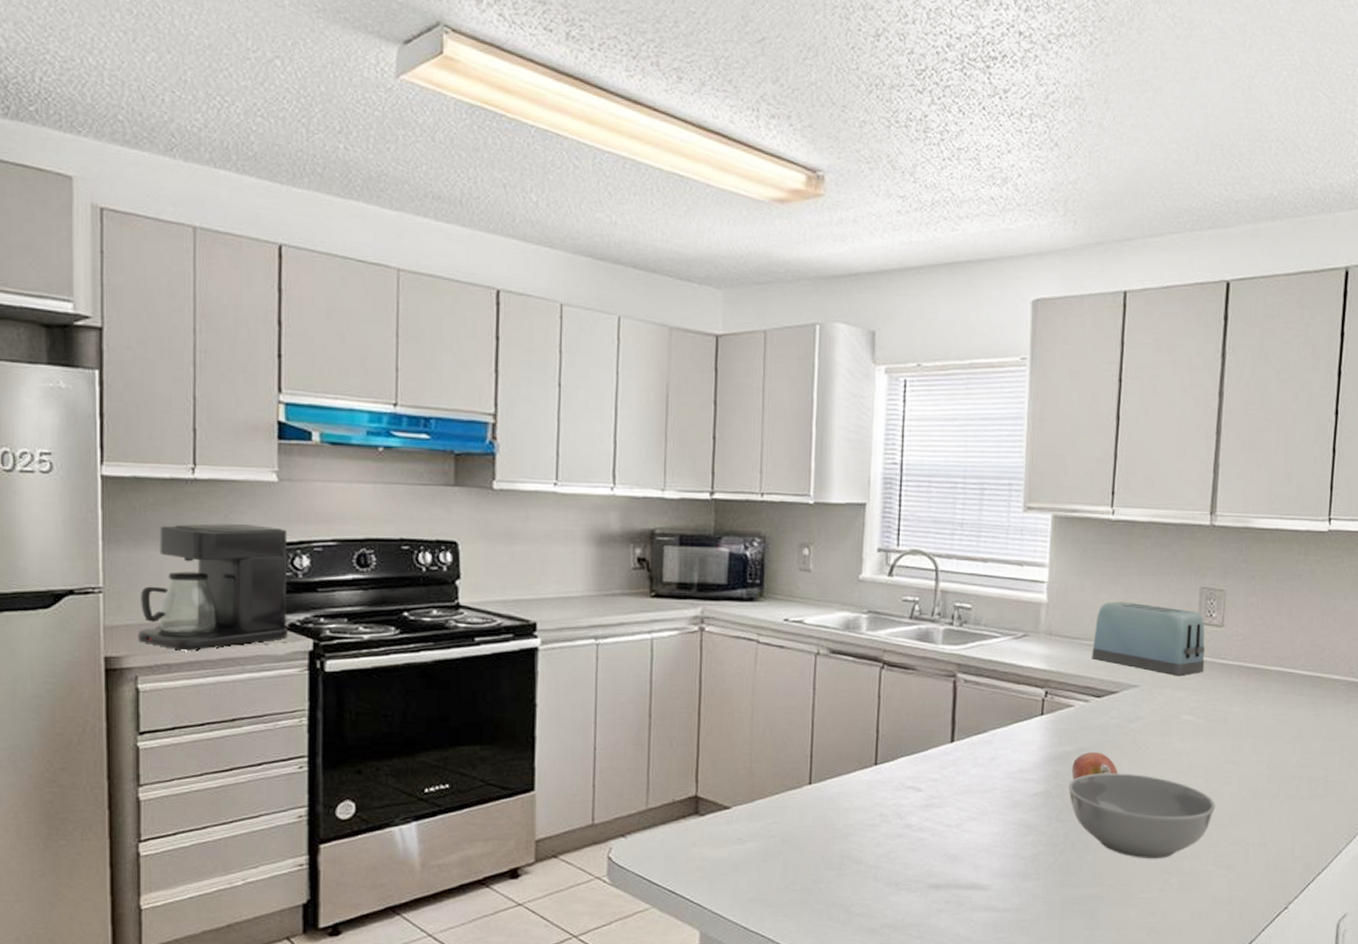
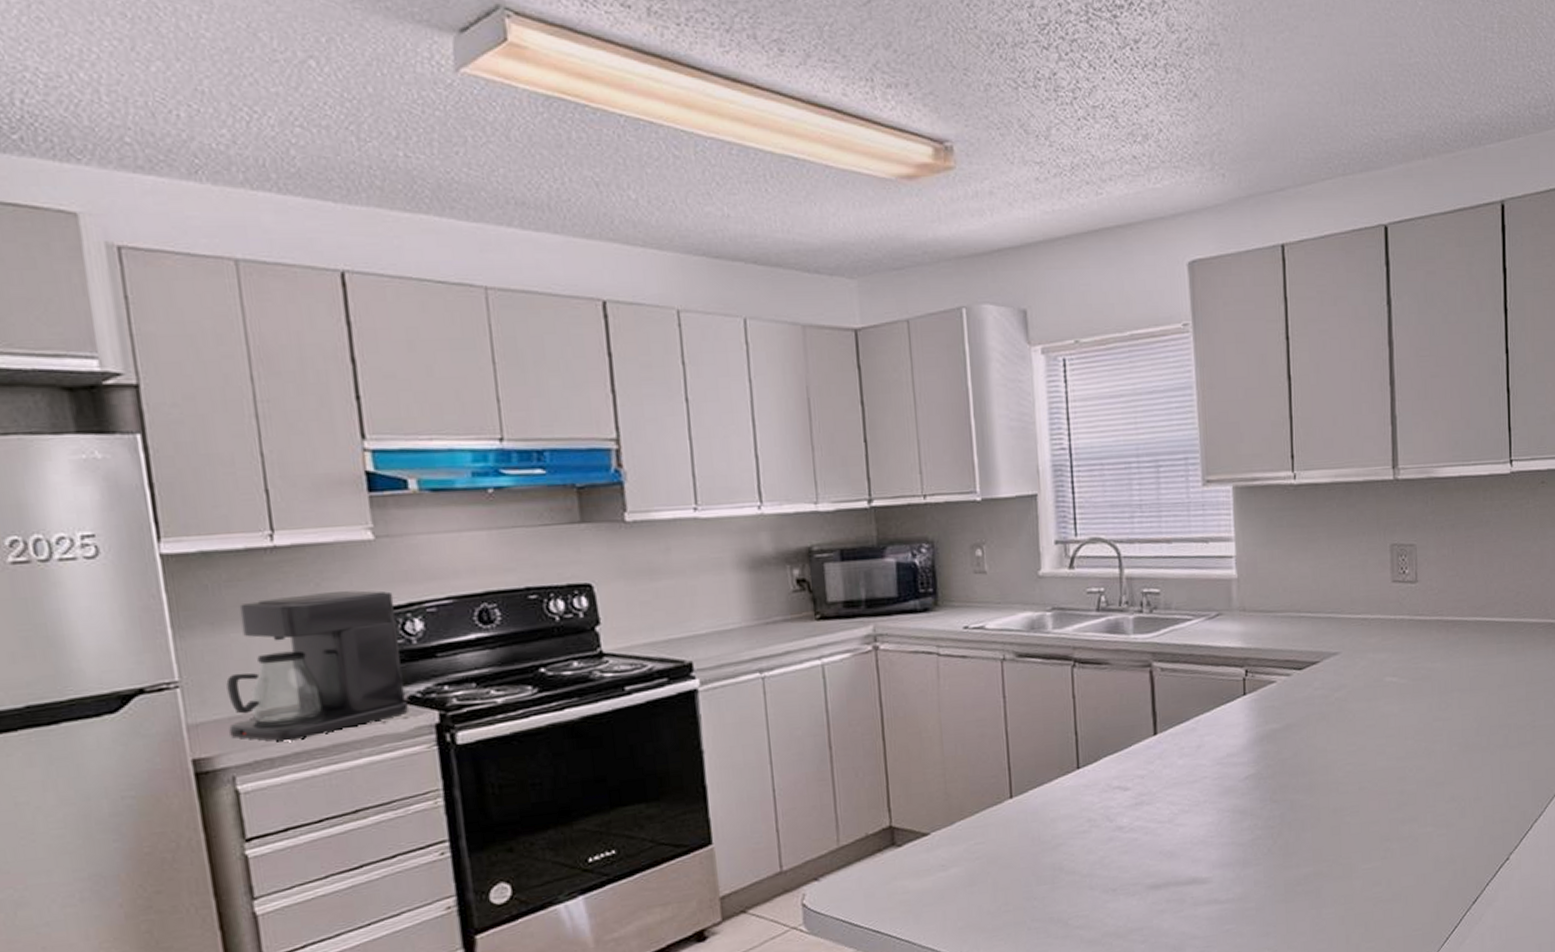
bowl: present [1068,773,1216,858] -> none [1279,743,1429,829]
fruit: present [1071,751,1118,780] -> none [1281,725,1328,758]
toaster: present [1092,601,1205,676] -> none [1288,567,1403,638]

